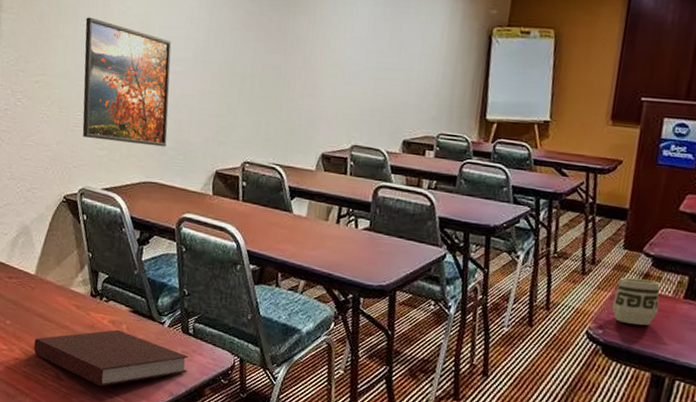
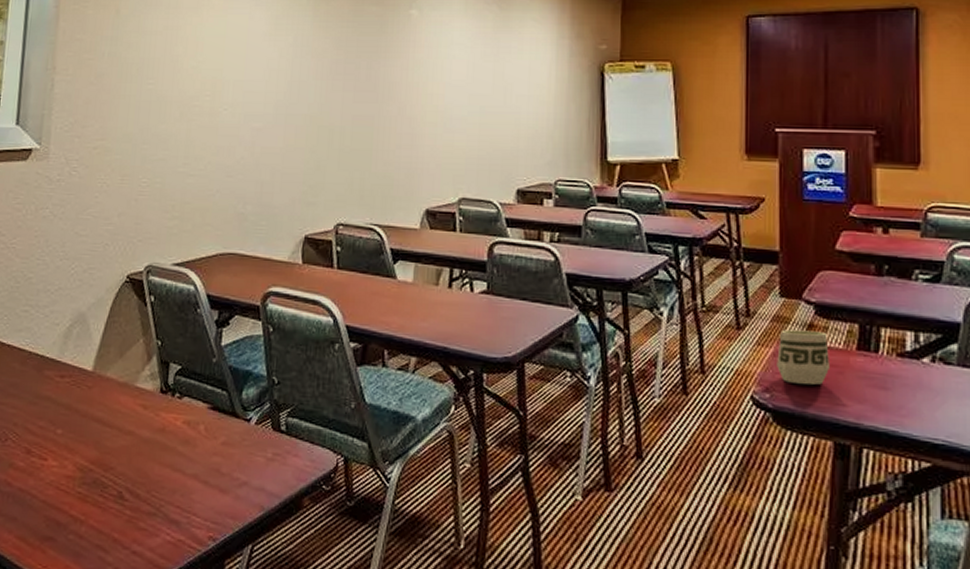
notebook: present [34,329,188,387] -> none [91,431,281,505]
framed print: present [82,17,172,147] -> none [148,75,249,212]

